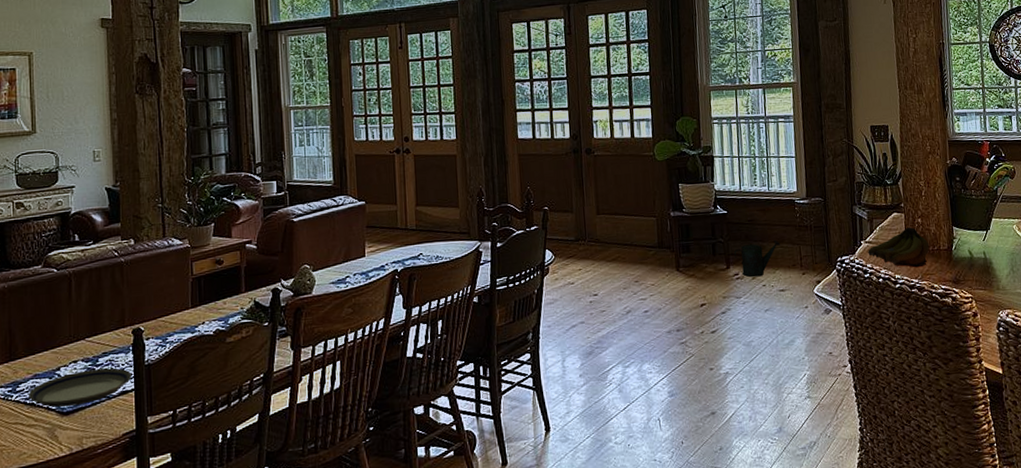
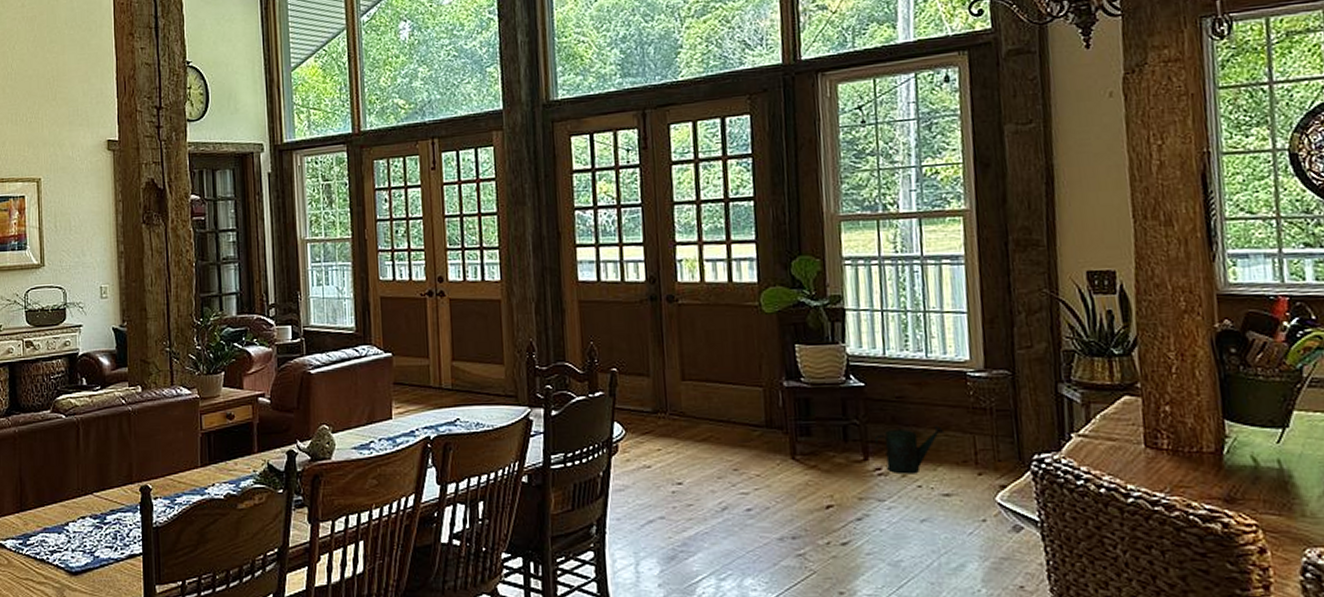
plate: present [29,368,133,408] -> none [39,527,140,567]
fruit: present [868,227,930,268] -> none [1081,418,1184,476]

